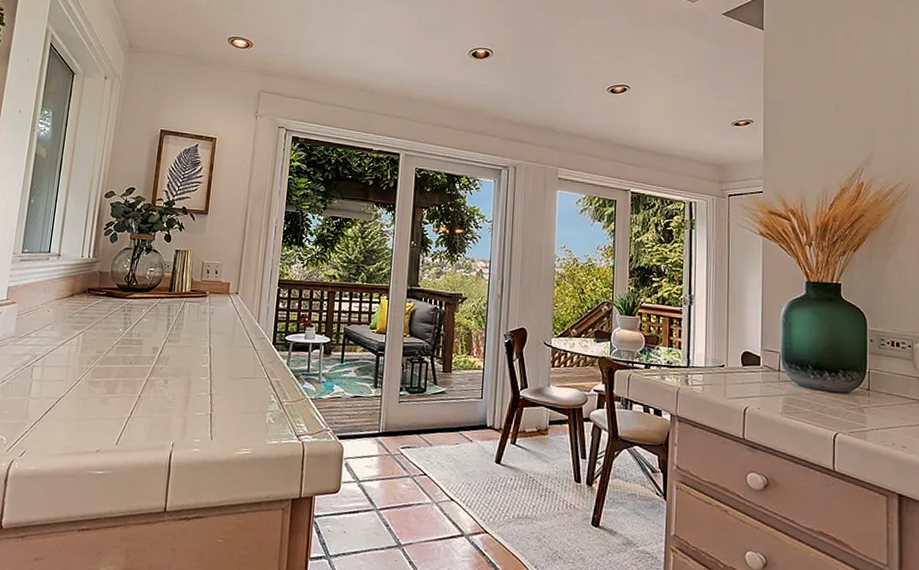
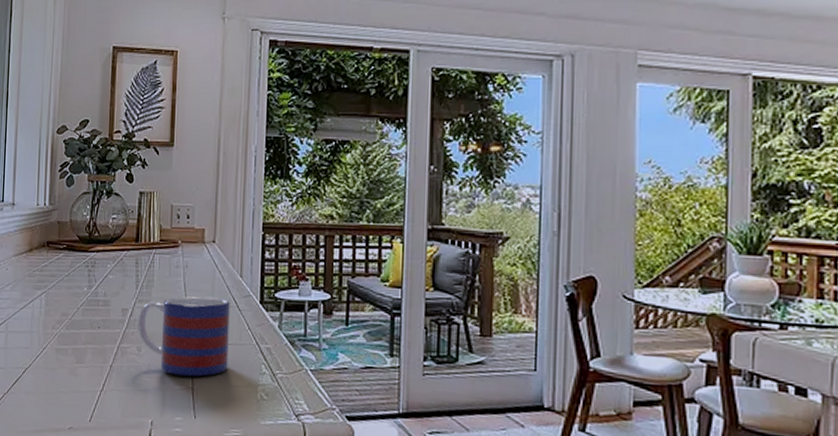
mug: none [165,338,248,405] -> present [137,296,230,377]

